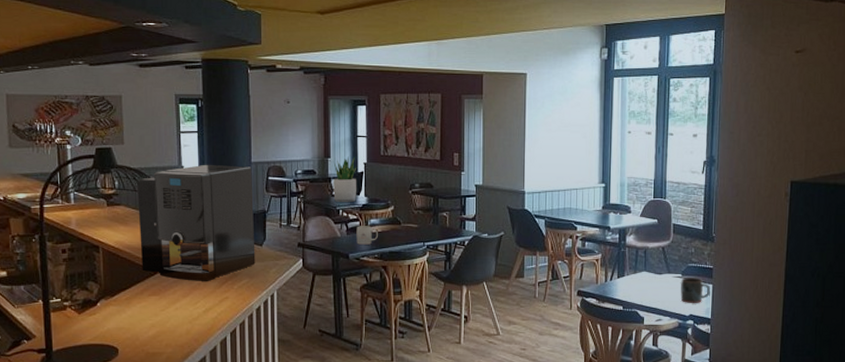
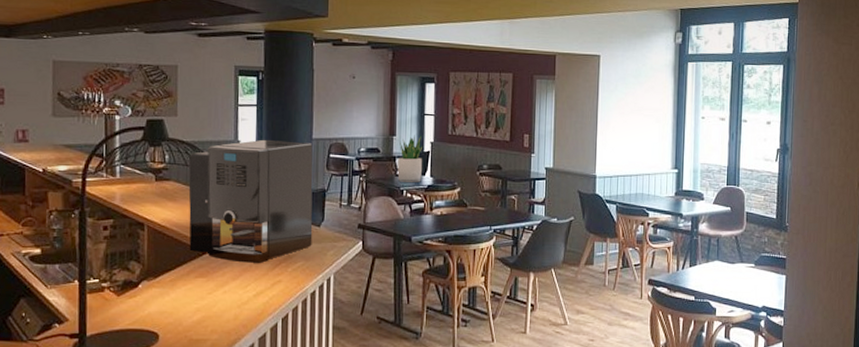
mug: present [356,226,379,245] -> none [420,207,444,228]
mug: present [680,278,711,303] -> none [753,268,784,294]

